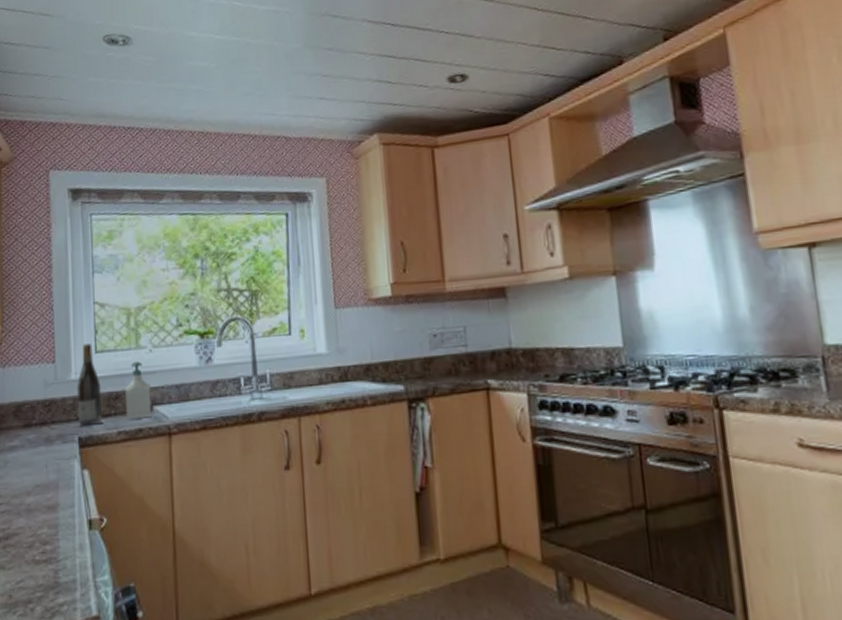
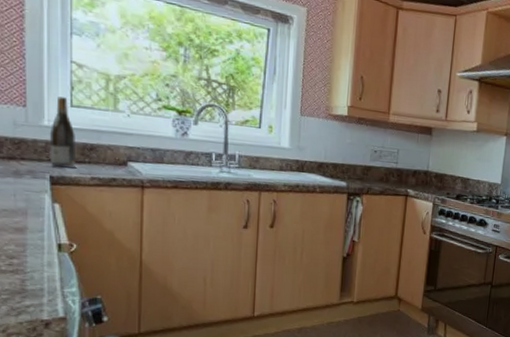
soap bottle: present [125,361,152,419] -> none [101,121,126,171]

